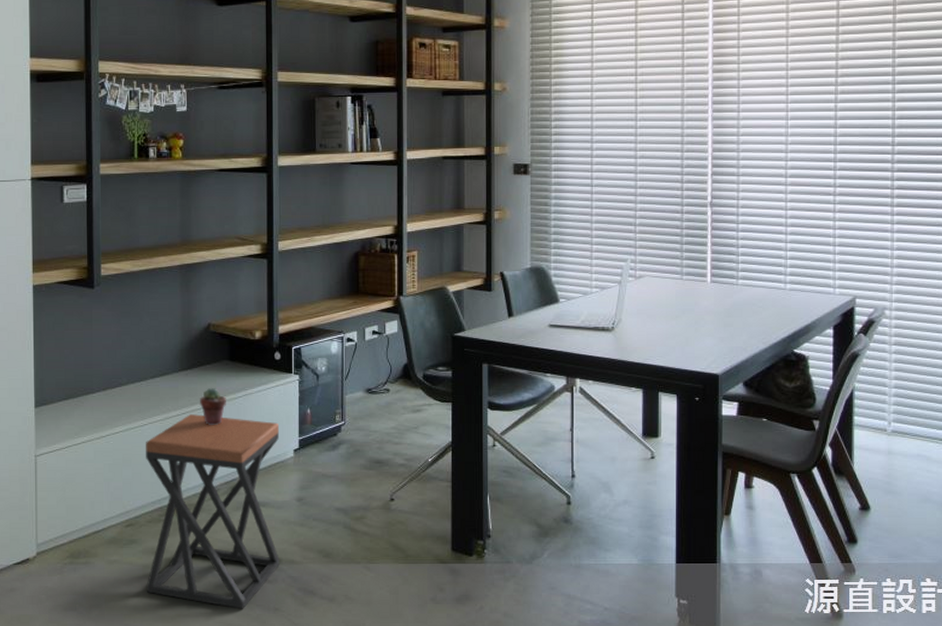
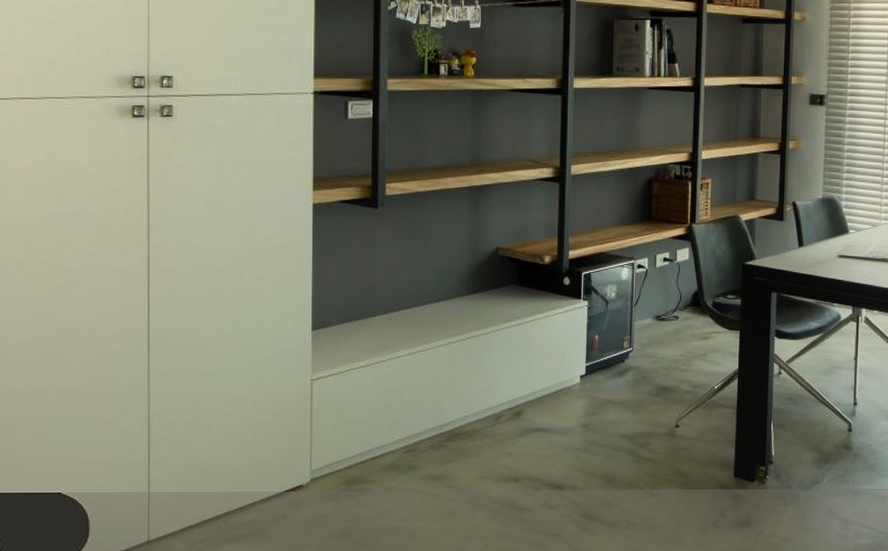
stool: present [146,414,280,609] -> none [424,339,566,535]
potted succulent: present [199,388,226,426] -> none [484,313,513,351]

